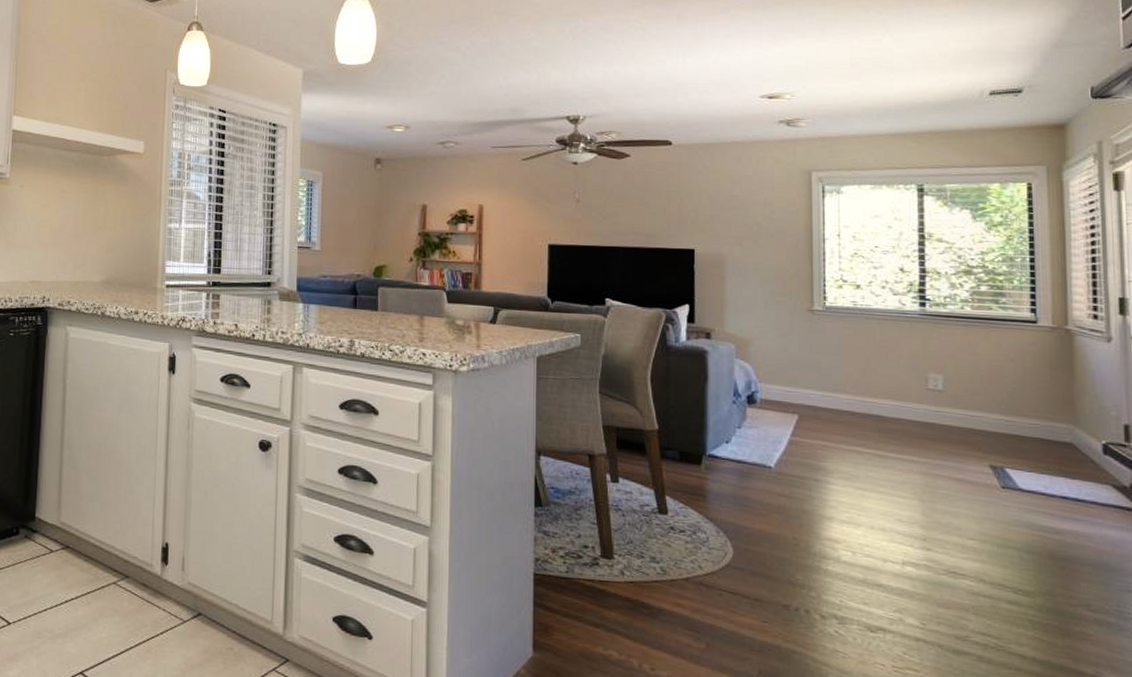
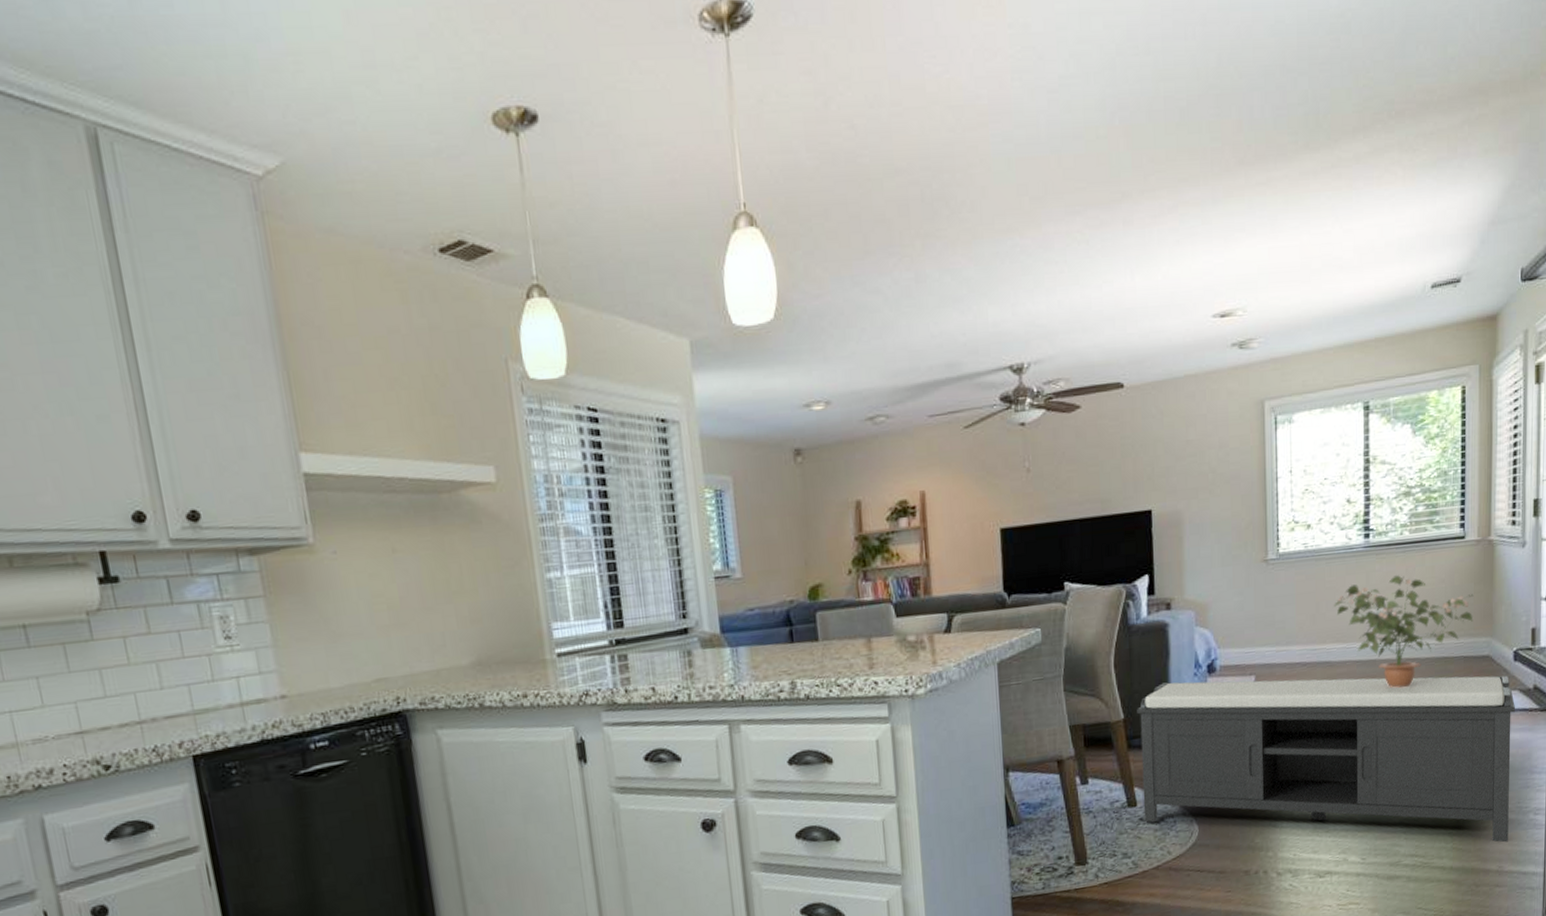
bench: none [672,404,1108,647] -> present [1137,675,1515,843]
potted plant: none [886,346,1051,457] -> present [1333,575,1474,688]

